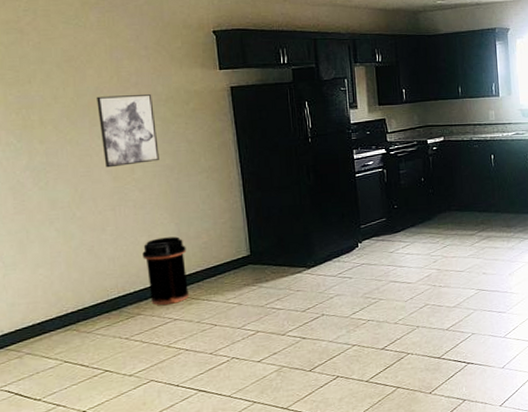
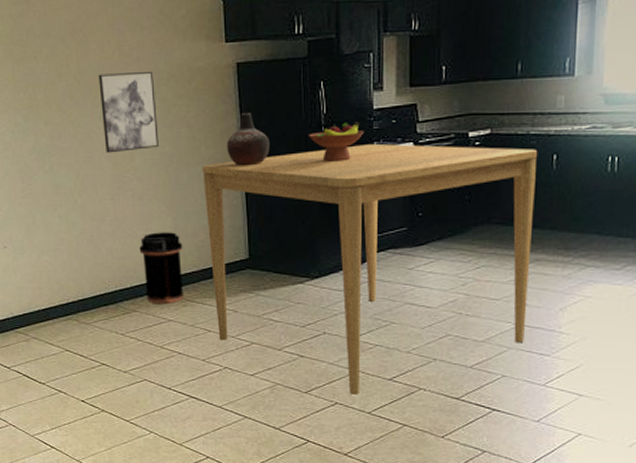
dining table: none [202,151,486,367] -> present [202,144,538,395]
vase: none [224,129,264,174] -> present [227,113,270,166]
fruit bowl: none [297,134,345,167] -> present [308,122,364,162]

